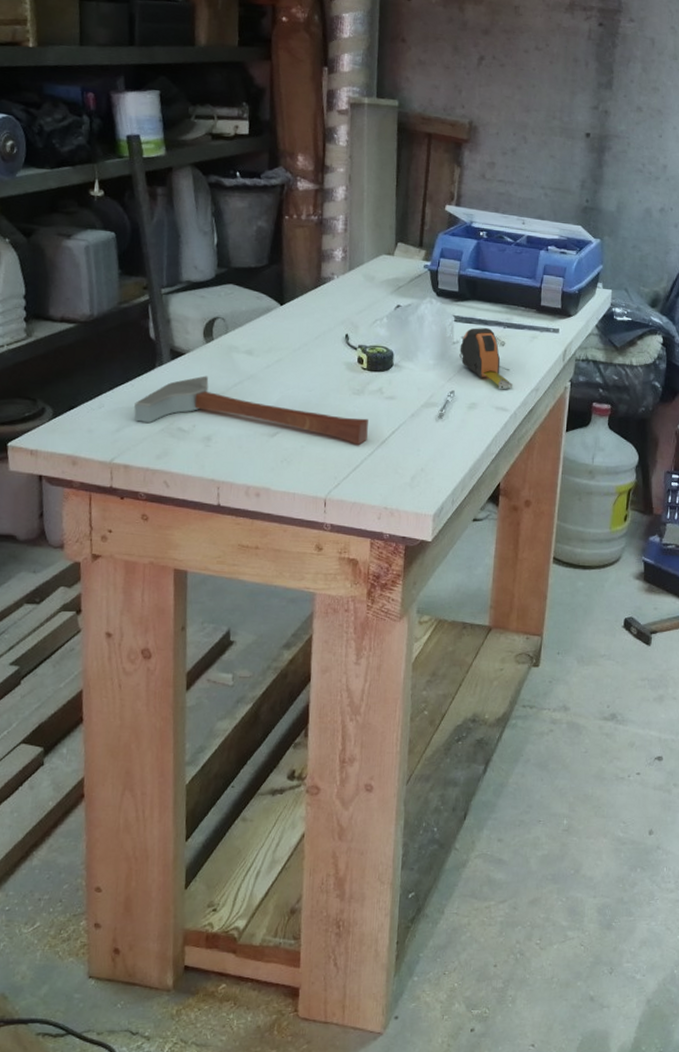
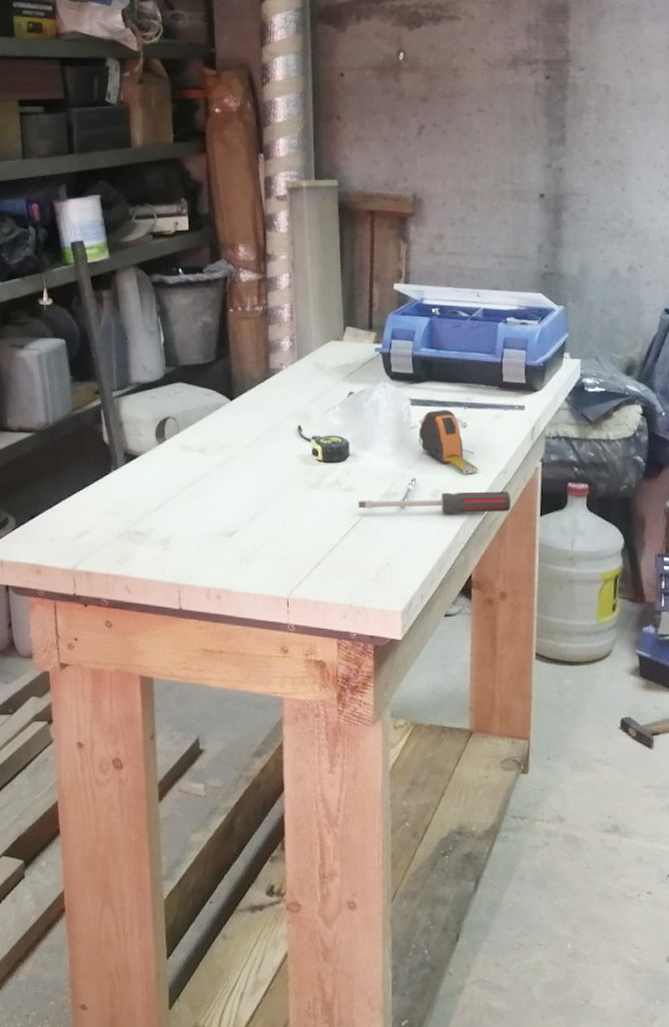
claw hammer: present [134,376,368,445] -> none [92,477,327,540]
screwdriver: none [398,405,540,427] -> present [358,491,511,513]

